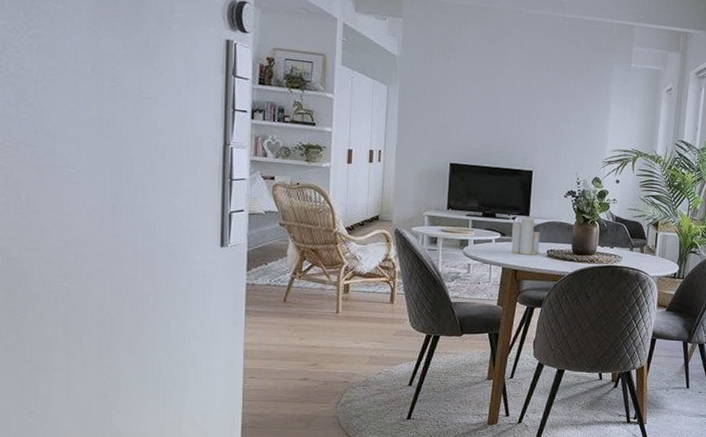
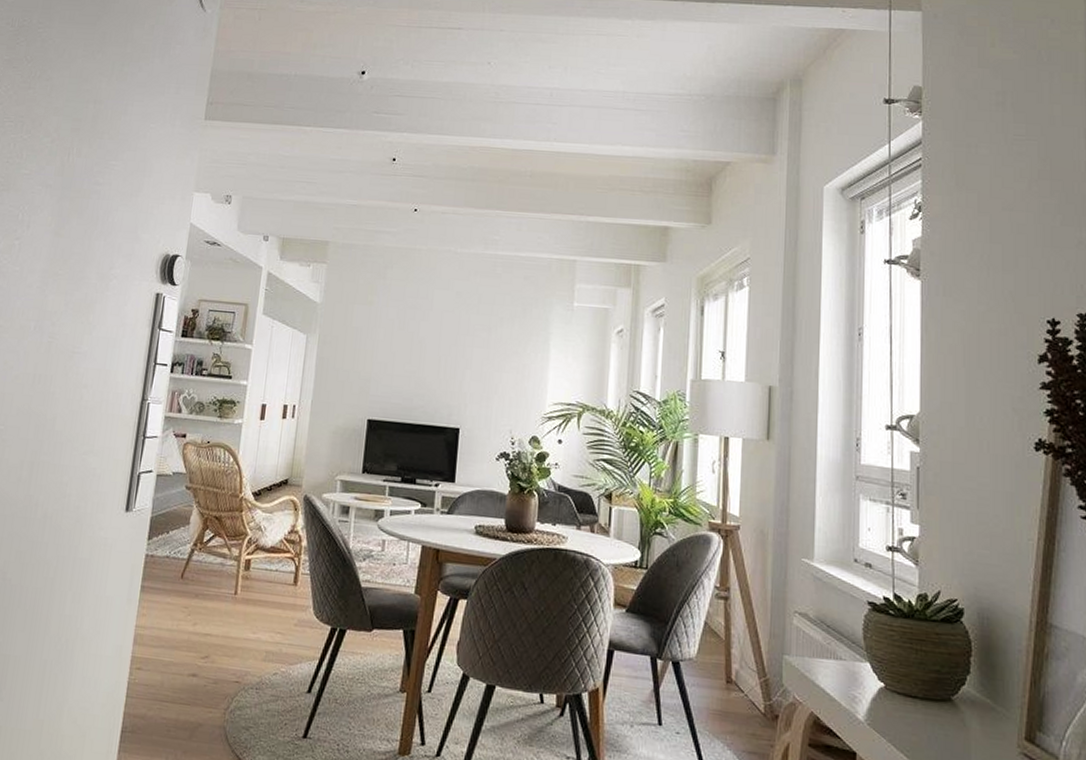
candle: present [511,216,541,256] -> none [433,483,468,532]

